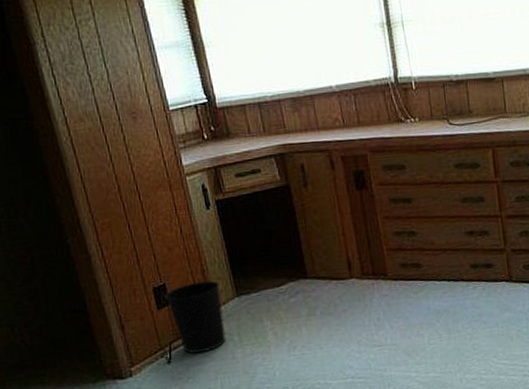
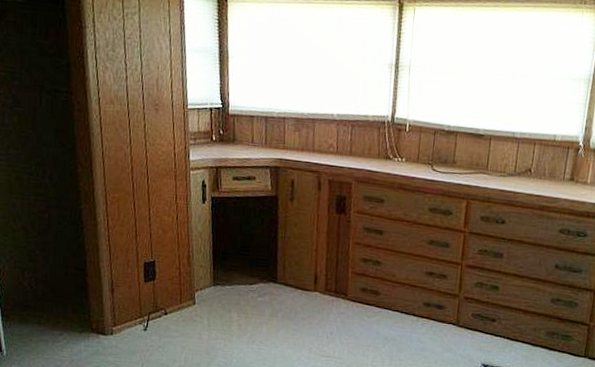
wastebasket: present [164,280,226,354] -> none [152,265,200,328]

